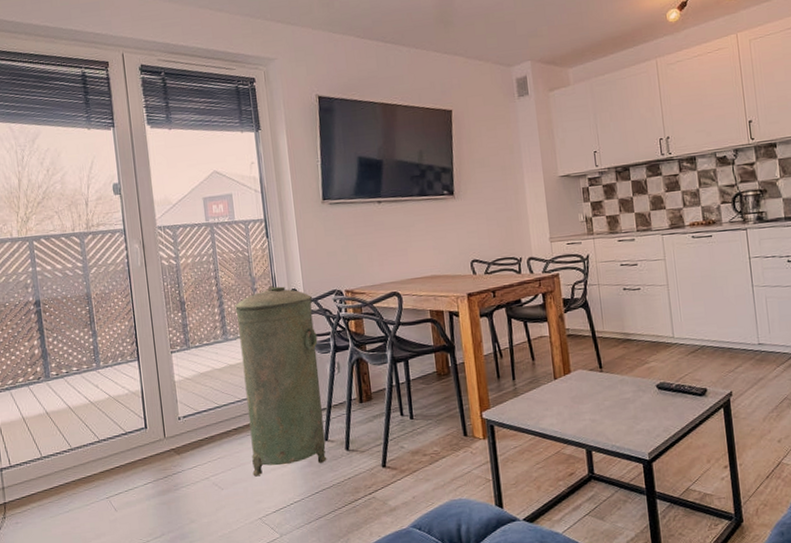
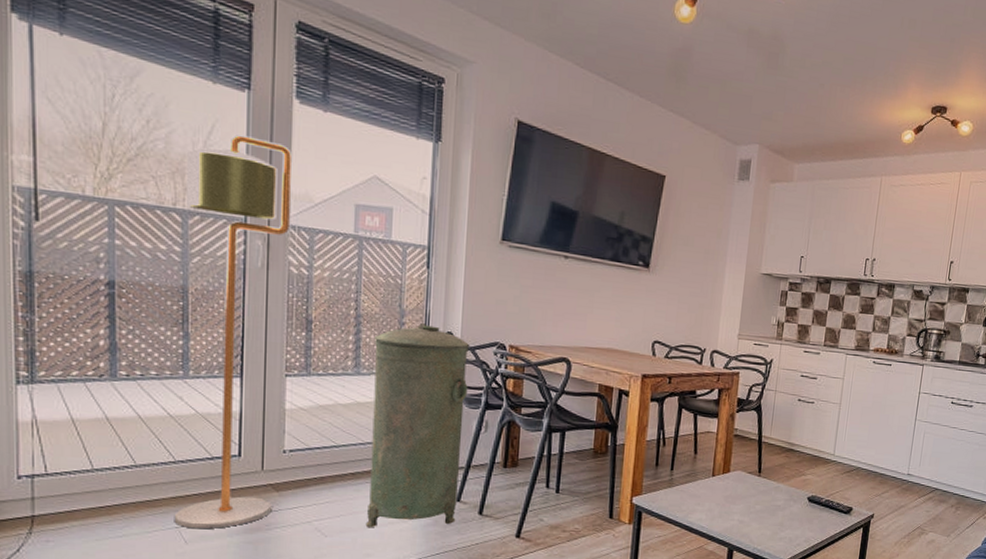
floor lamp: none [76,163,177,498] -> present [174,134,291,529]

